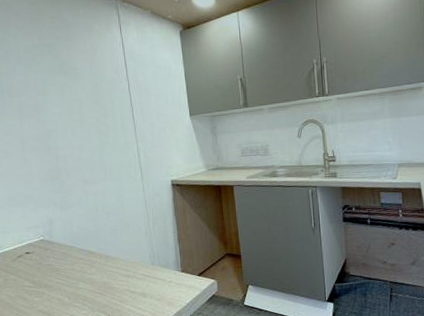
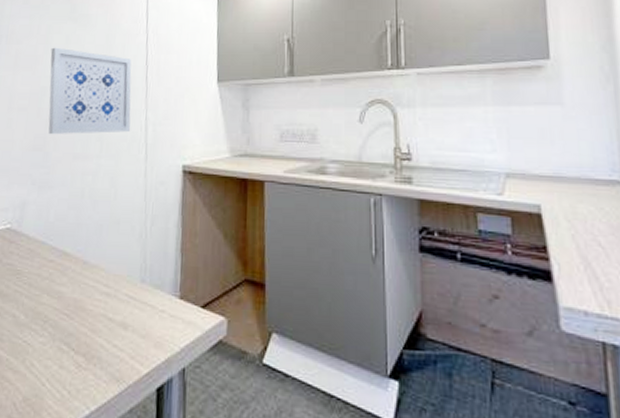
wall art: none [49,97,127,168] -> present [48,47,132,135]

